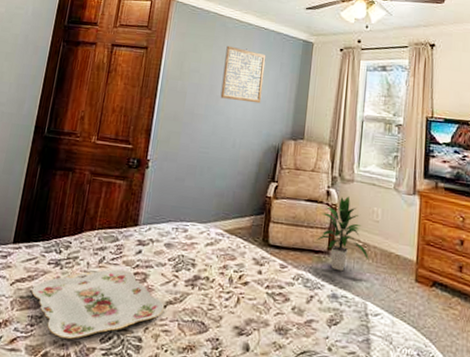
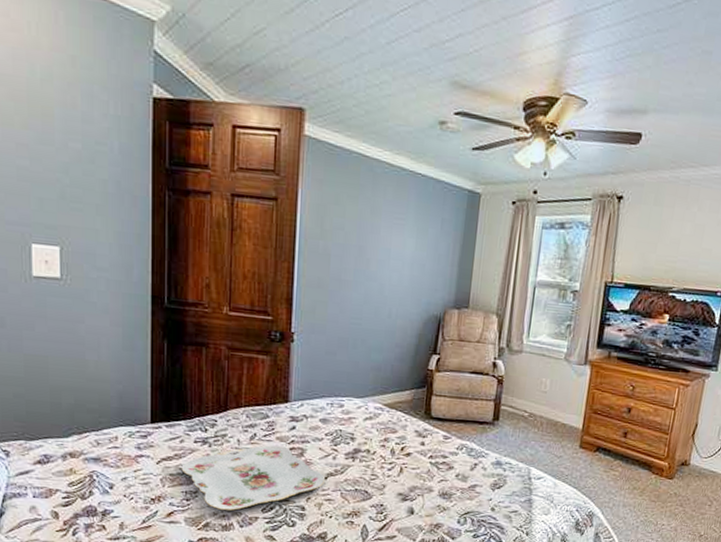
wall art: present [220,45,266,104] -> none [371,196,424,268]
indoor plant: present [317,196,370,272] -> none [481,368,535,441]

